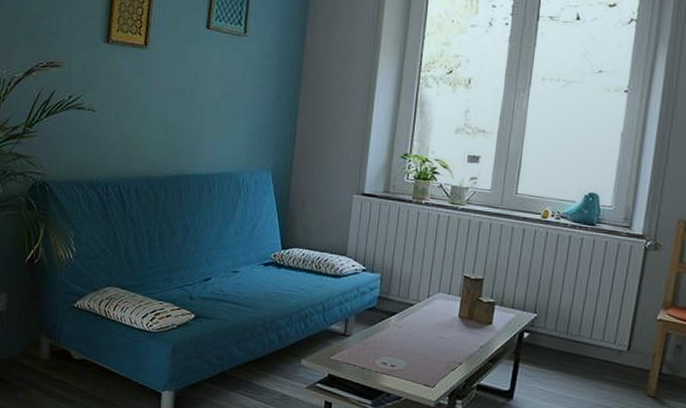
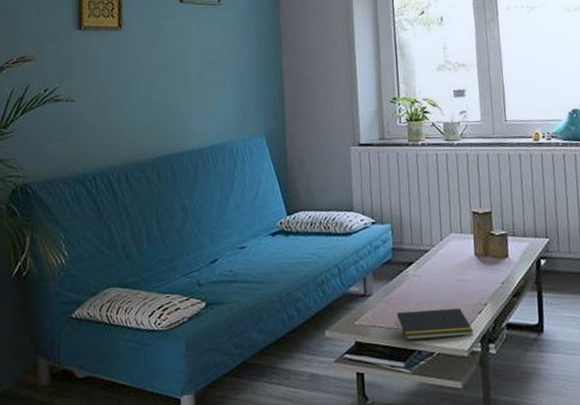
notepad: none [370,355,445,390] -> present [396,307,474,340]

